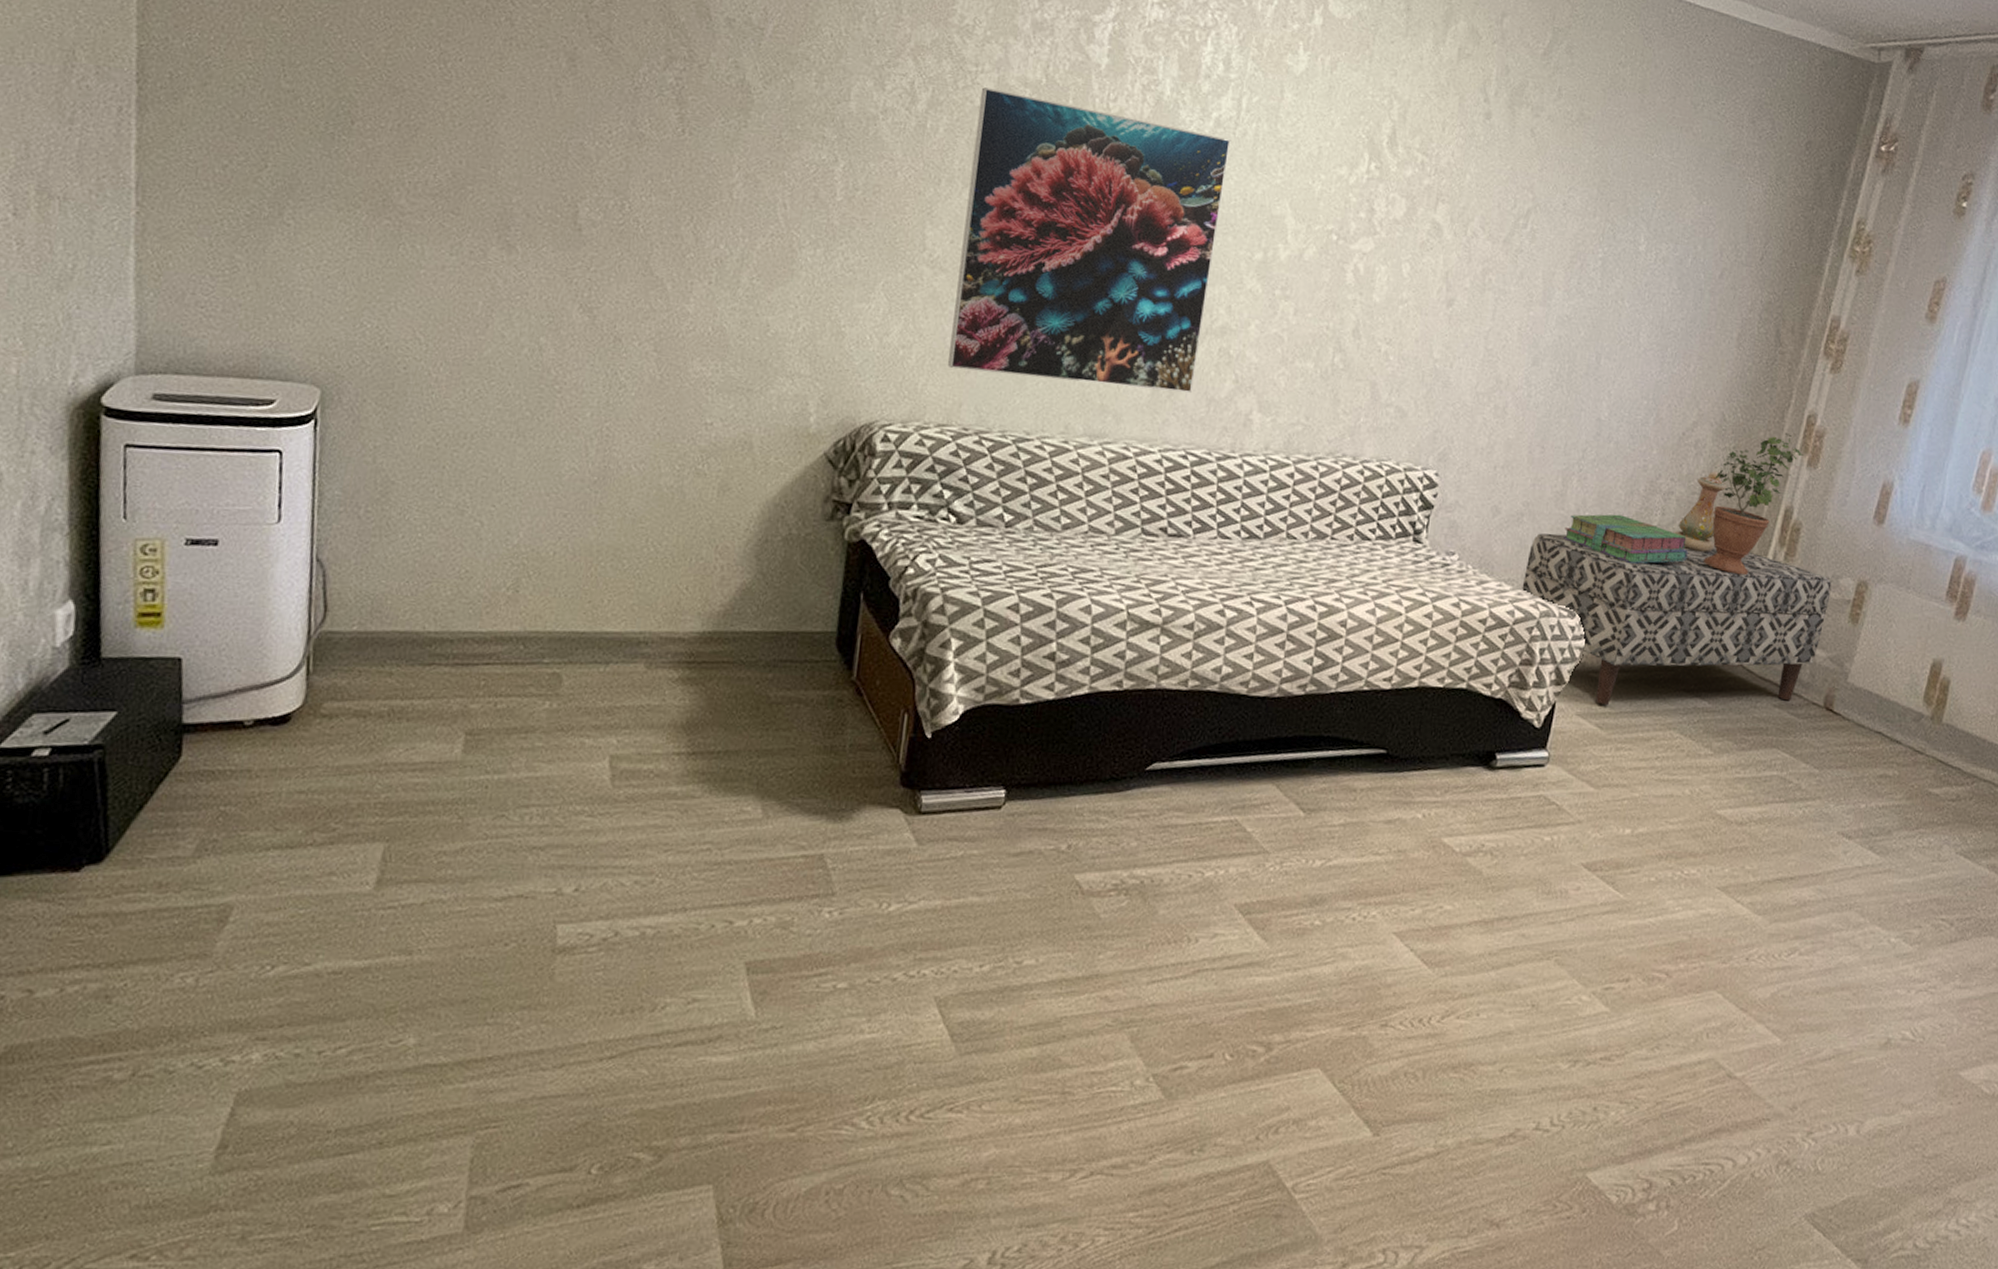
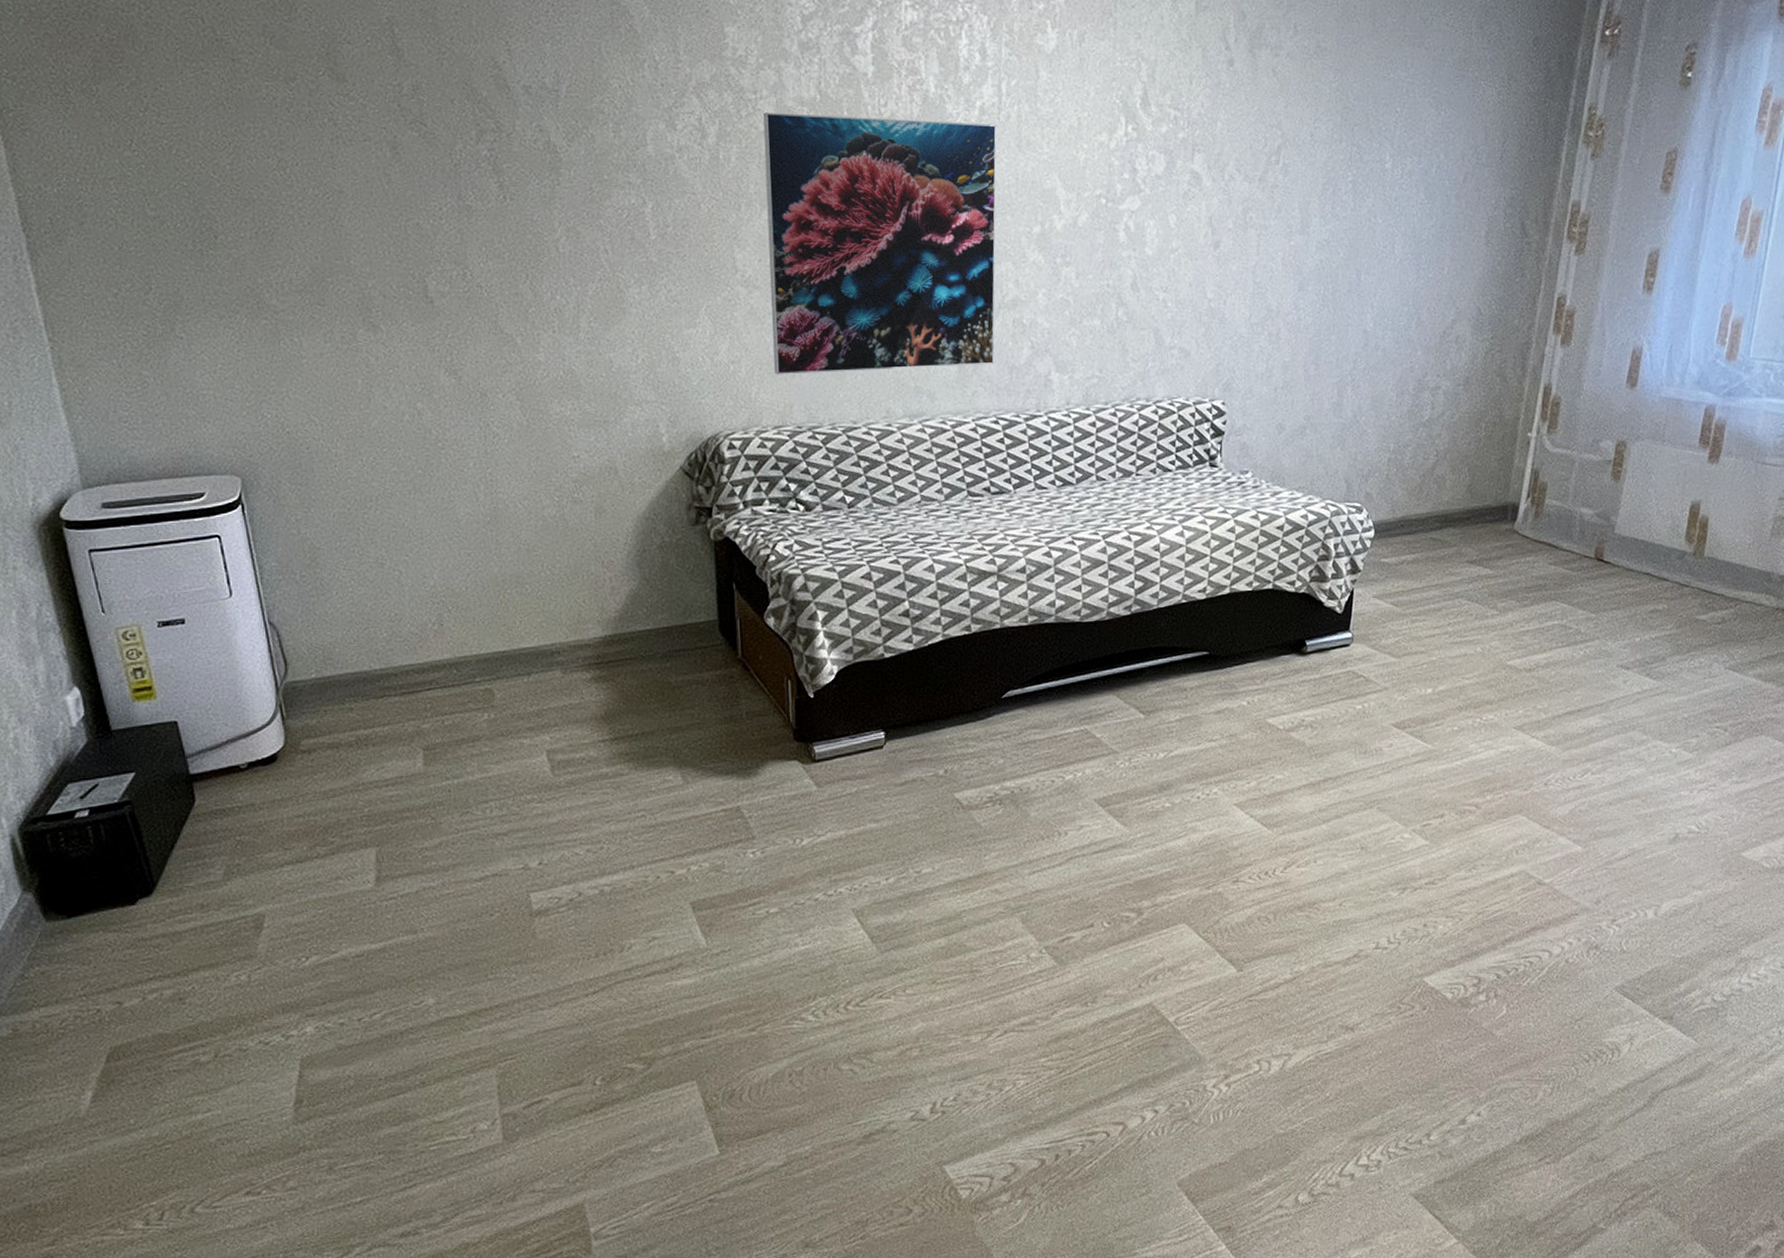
bench: present [1520,533,1832,706] -> none [1311,429,1593,586]
stack of books: present [1564,514,1688,564] -> none [1344,414,1459,458]
vase: present [1674,471,1727,552] -> none [1444,362,1489,437]
potted plant: present [1703,433,1804,576] -> none [1473,317,1557,453]

